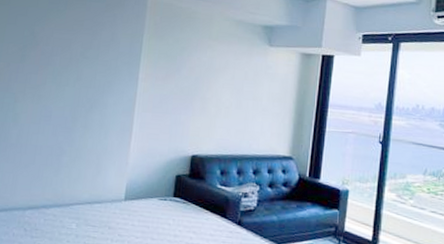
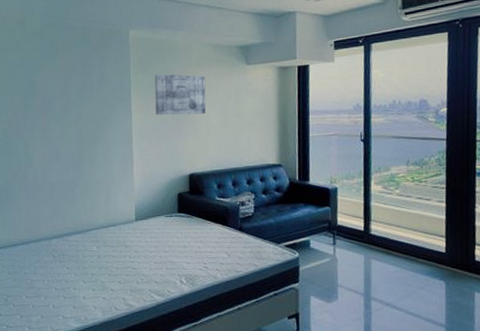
wall art: none [164,42,223,92] -> present [154,74,206,115]

